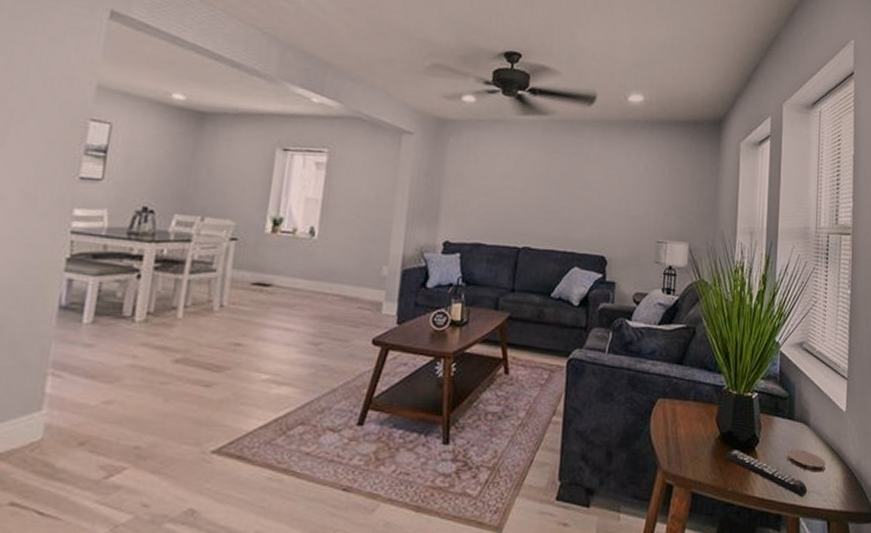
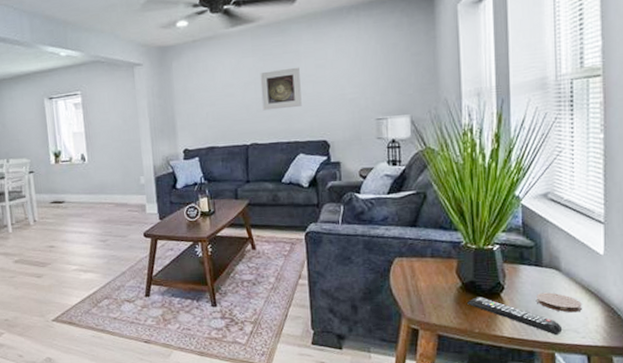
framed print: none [542,169,587,216] -> present [260,67,302,111]

